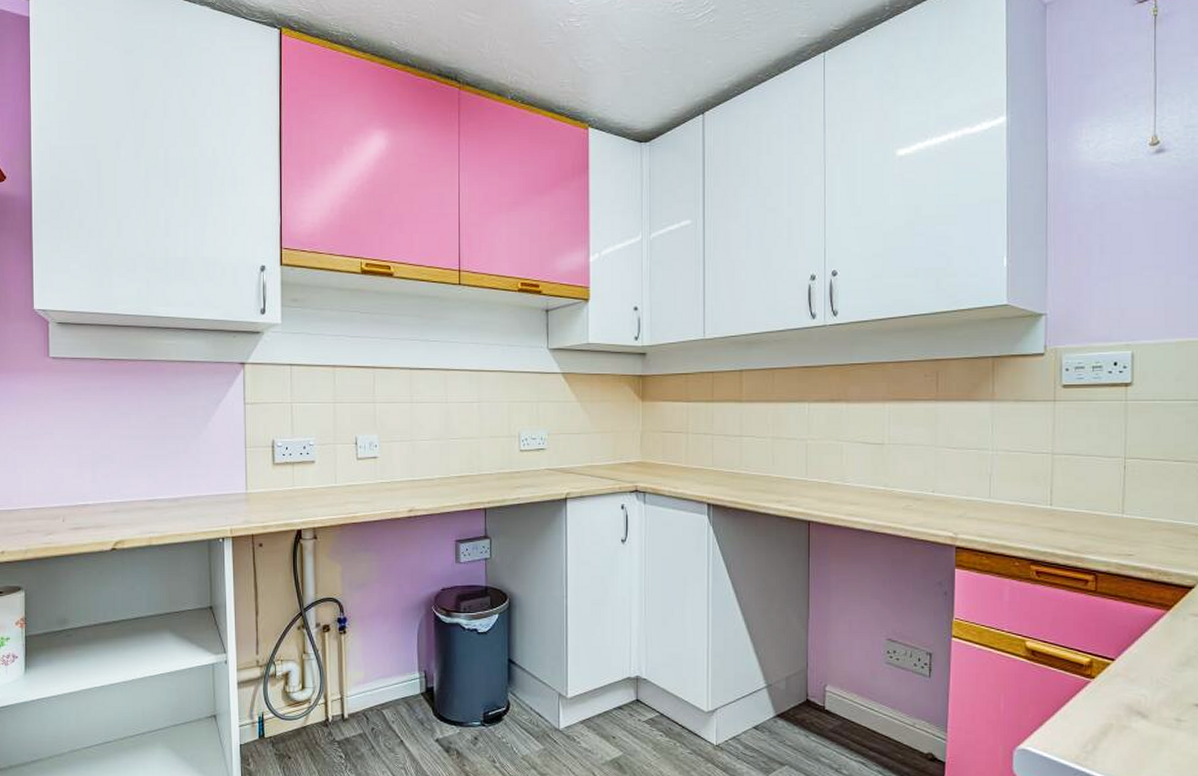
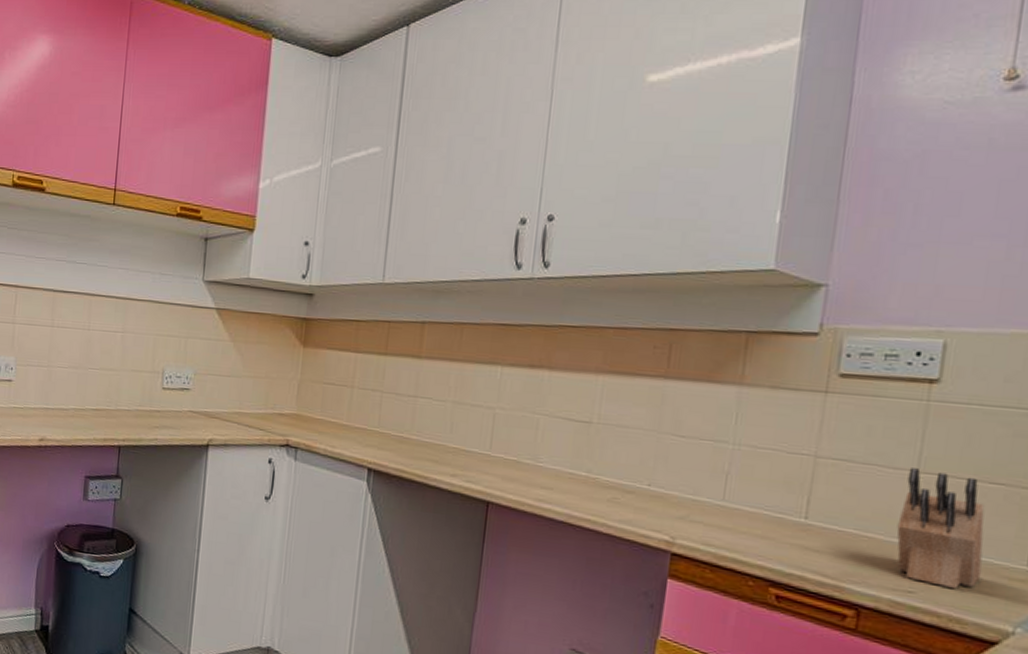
knife block: none [1115,455,1177,549] -> present [896,468,985,590]

